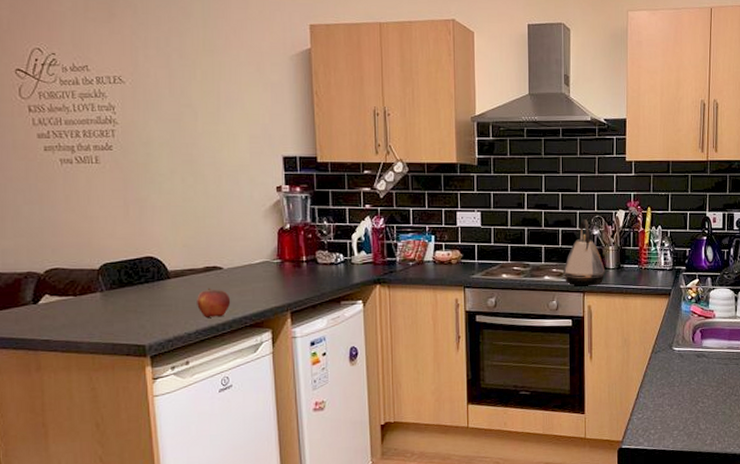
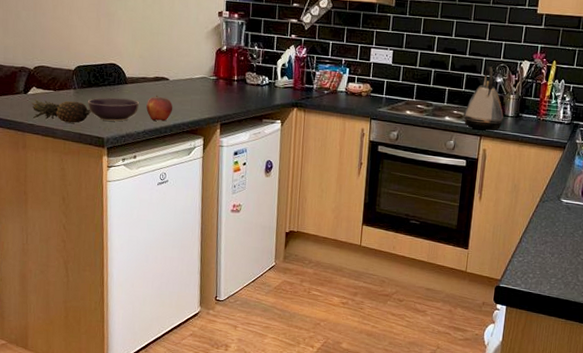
fruit: none [45,305,126,333] -> present [32,99,91,124]
bowl: none [121,296,187,325] -> present [88,97,139,122]

